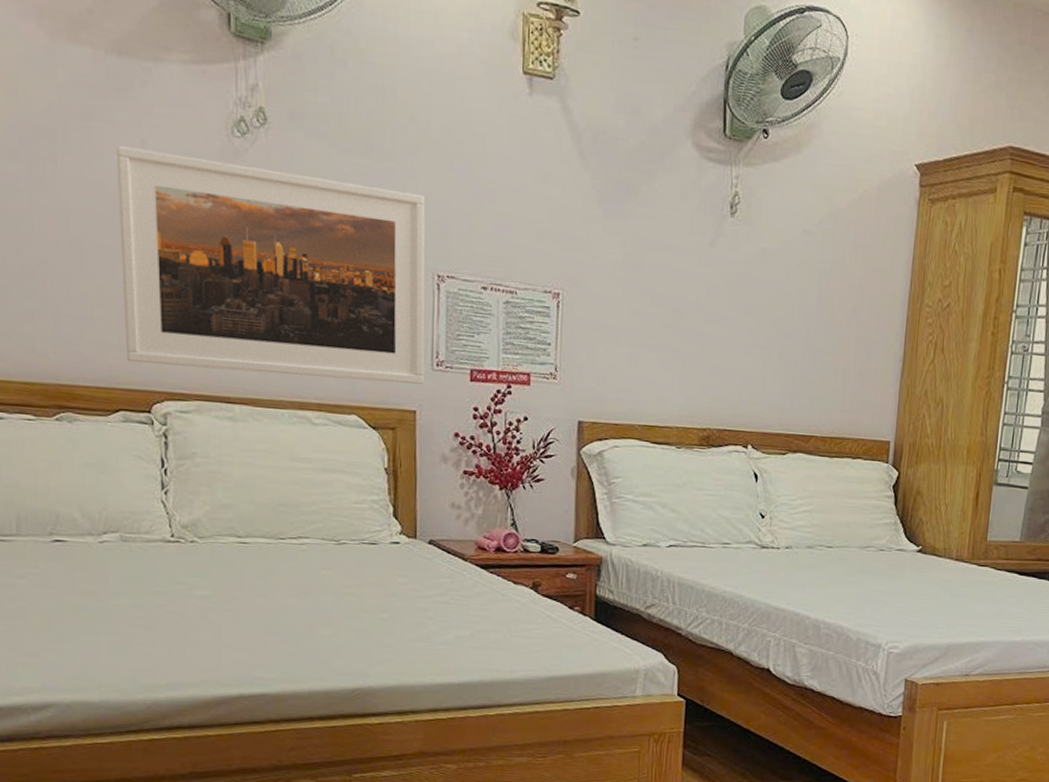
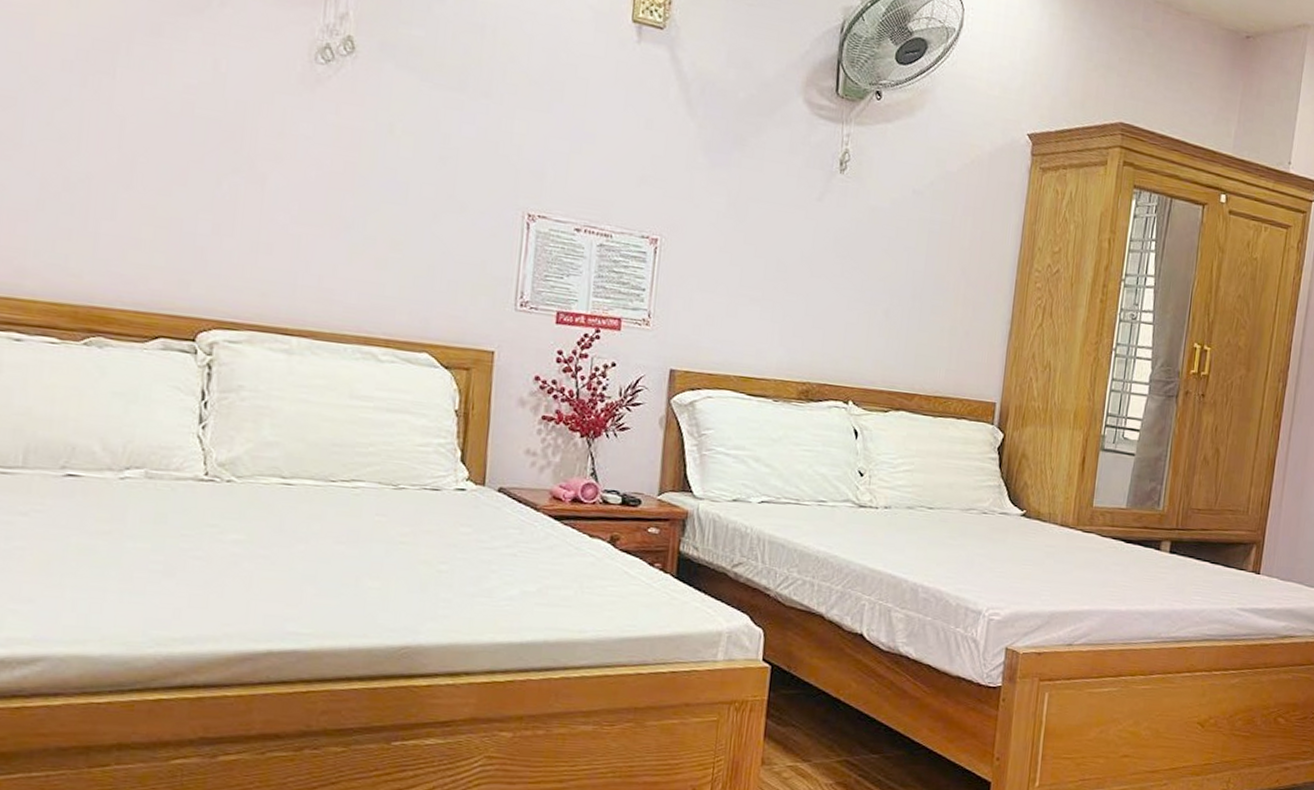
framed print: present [116,146,426,384] -> none [173,64,520,324]

